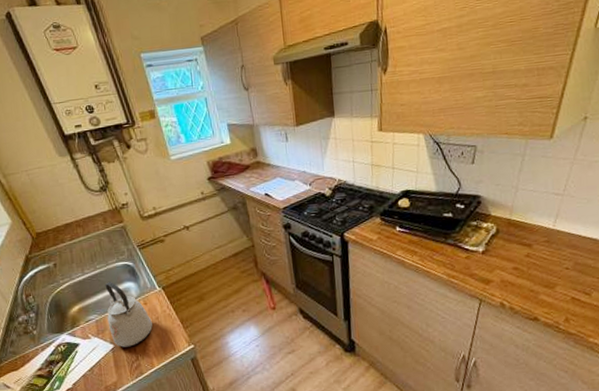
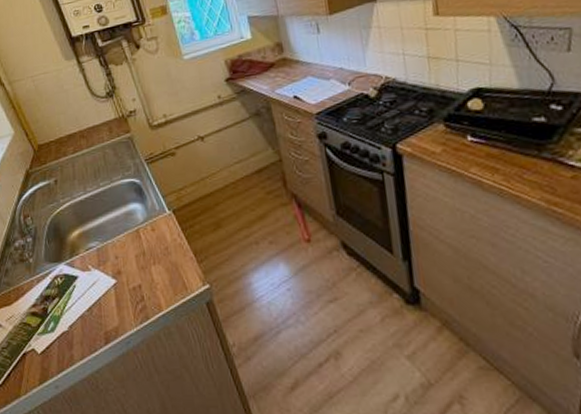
kettle: present [105,282,153,347] -> none [108,202,161,283]

